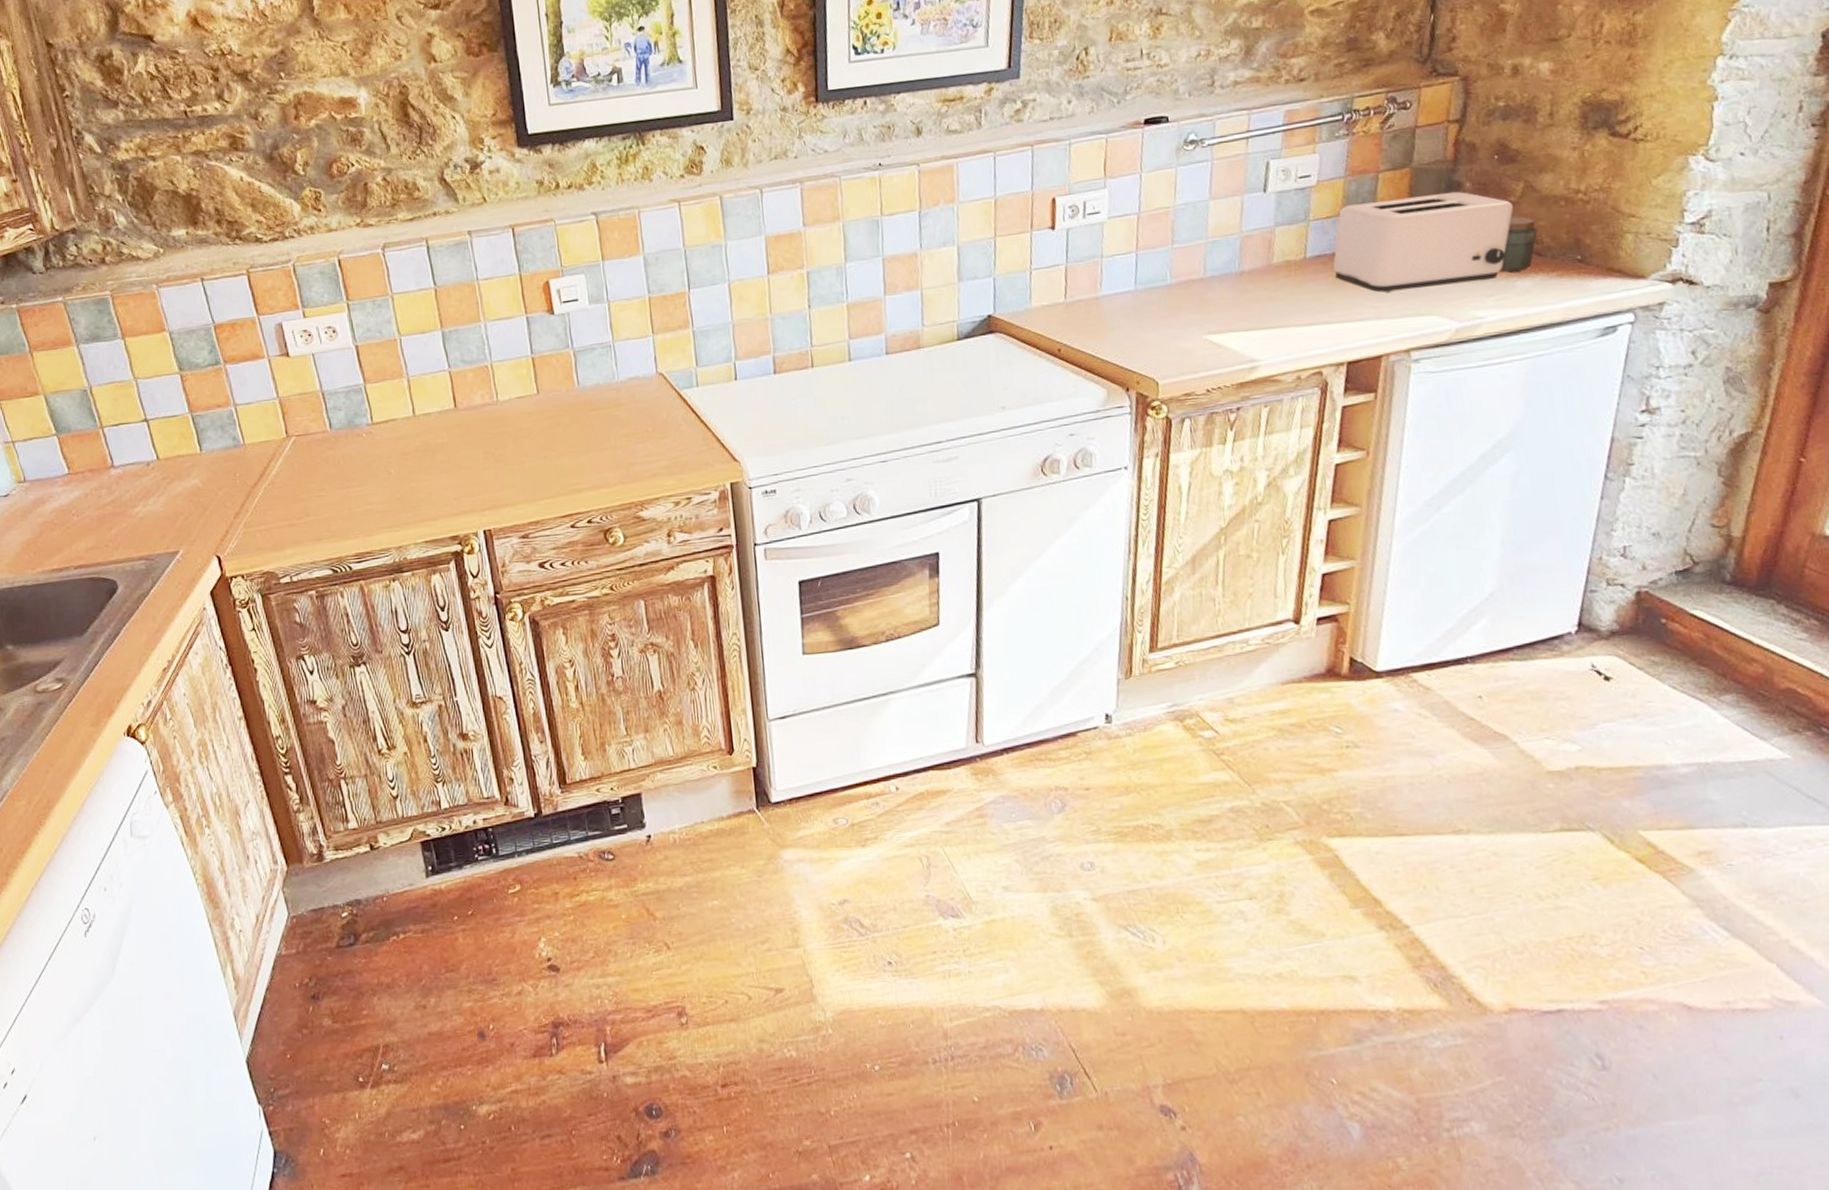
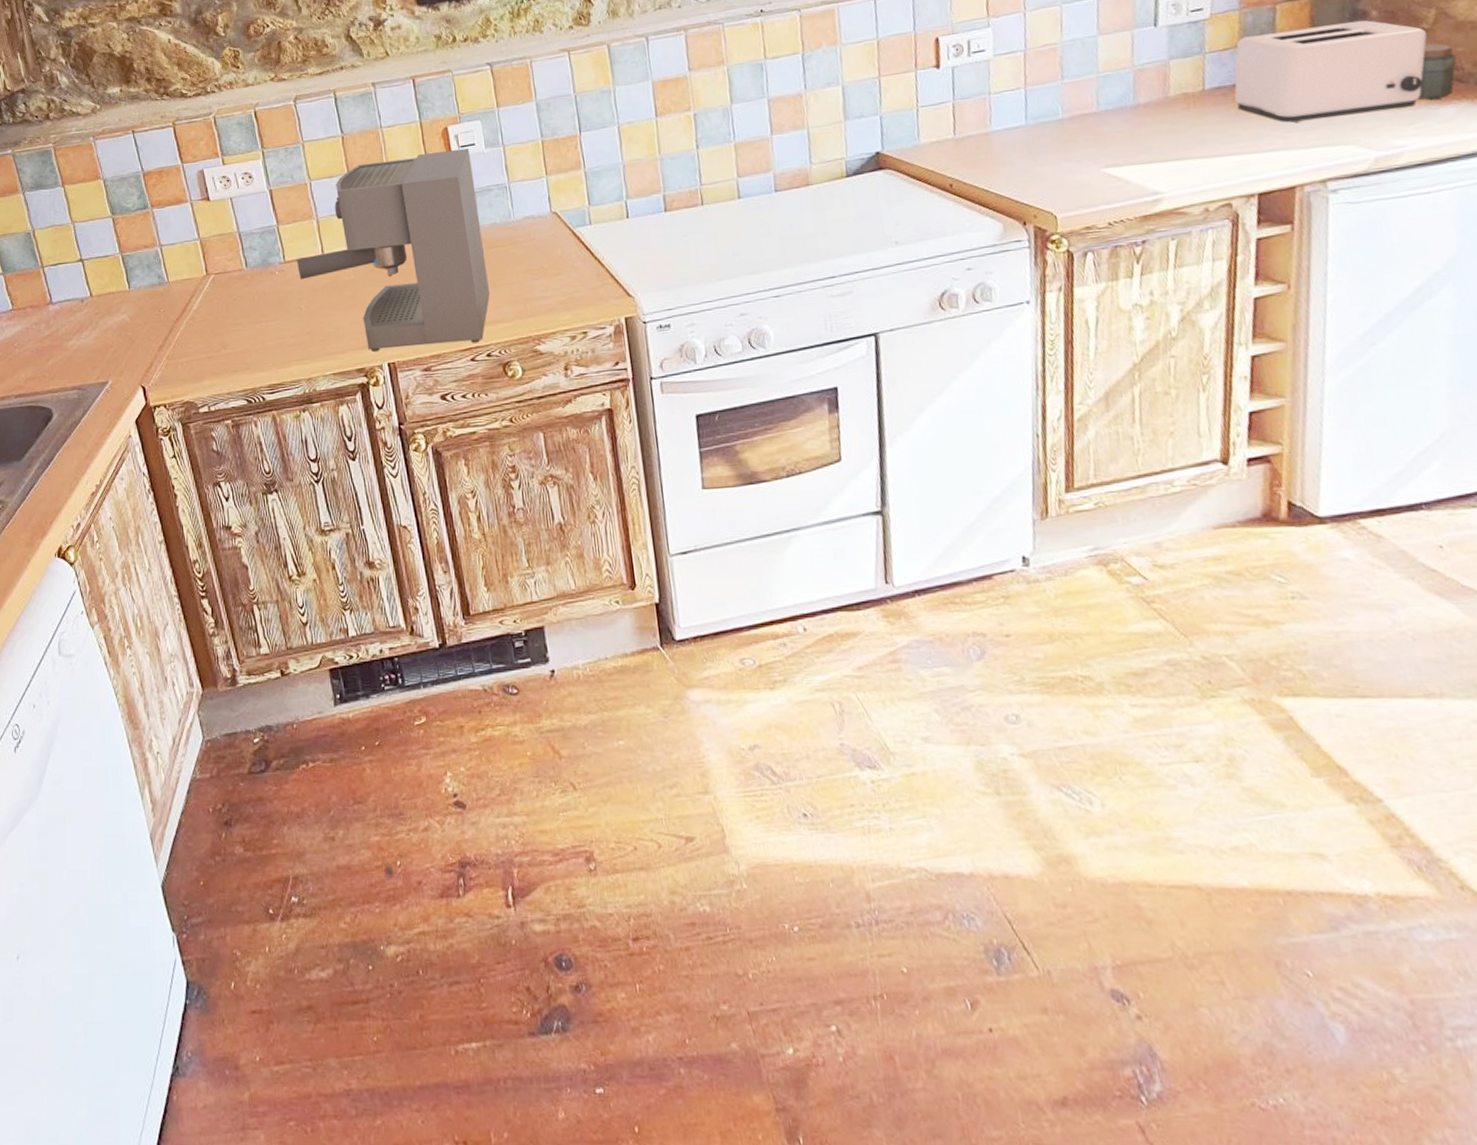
coffee maker: none [386,304,591,518] -> present [297,149,490,351]

